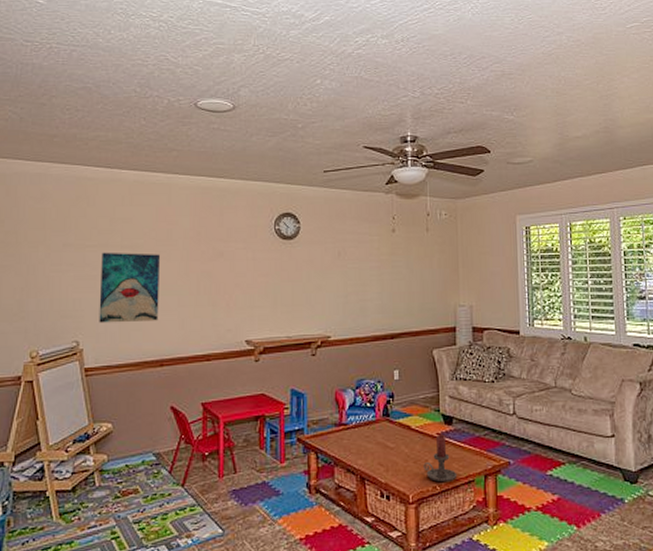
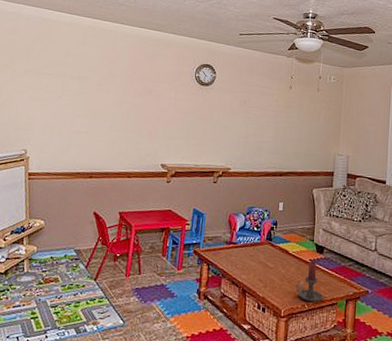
wall art: present [99,252,161,323] -> none [45,80,102,140]

